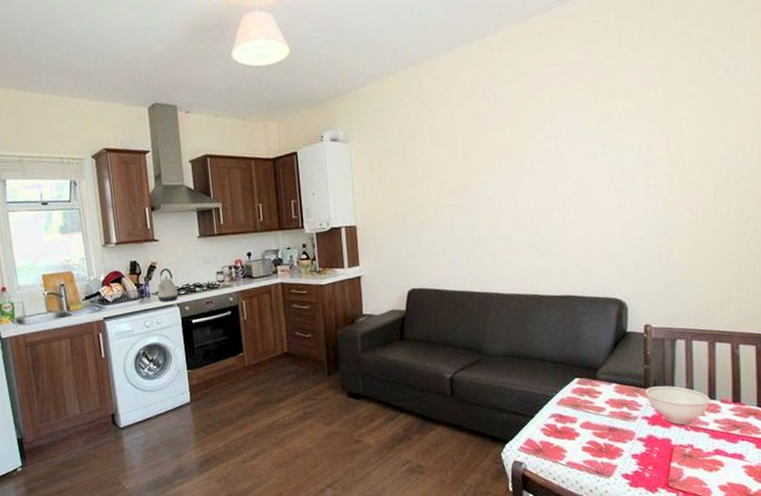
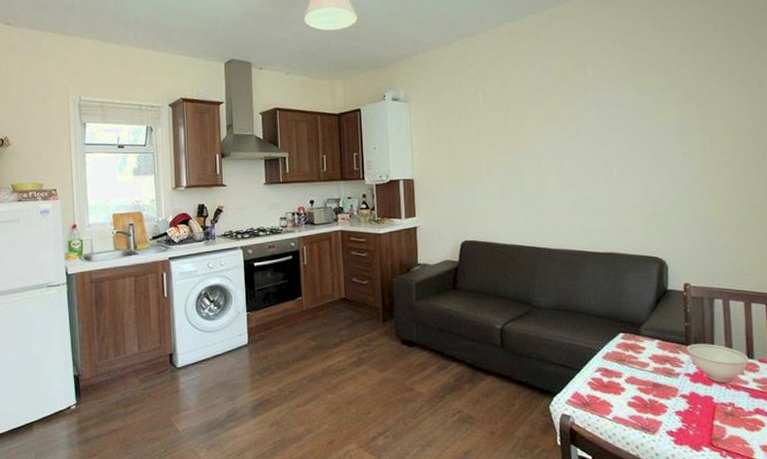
kettle: present [157,268,179,302] -> none [222,212,243,245]

